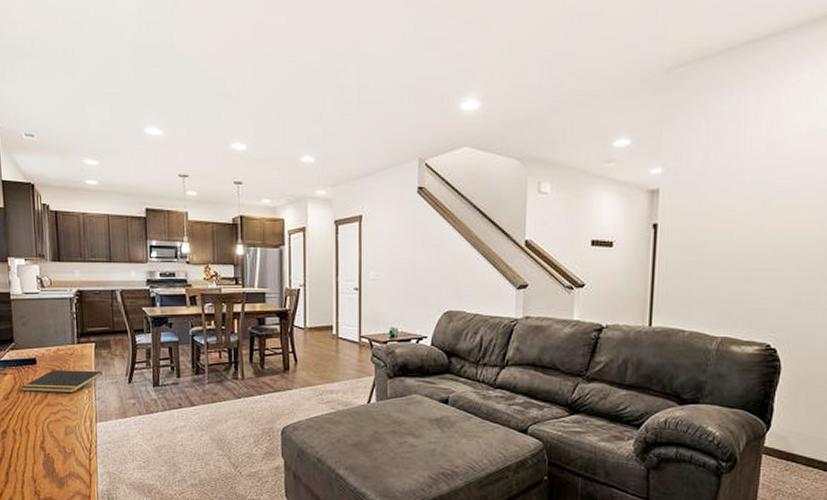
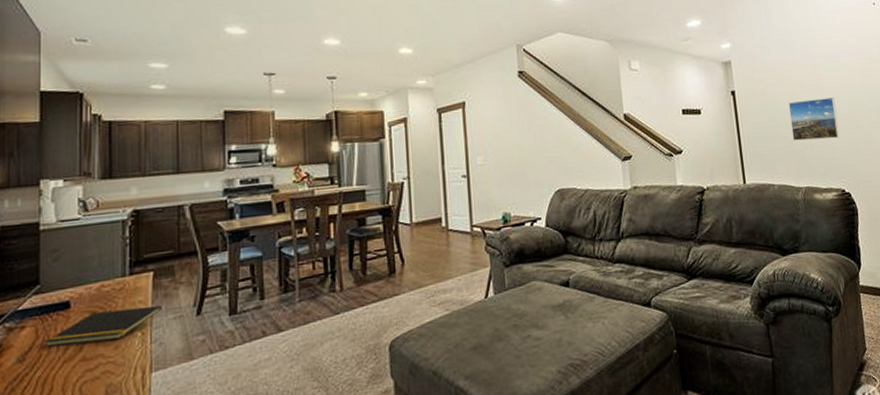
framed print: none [718,240,782,287] -> present [788,97,840,141]

